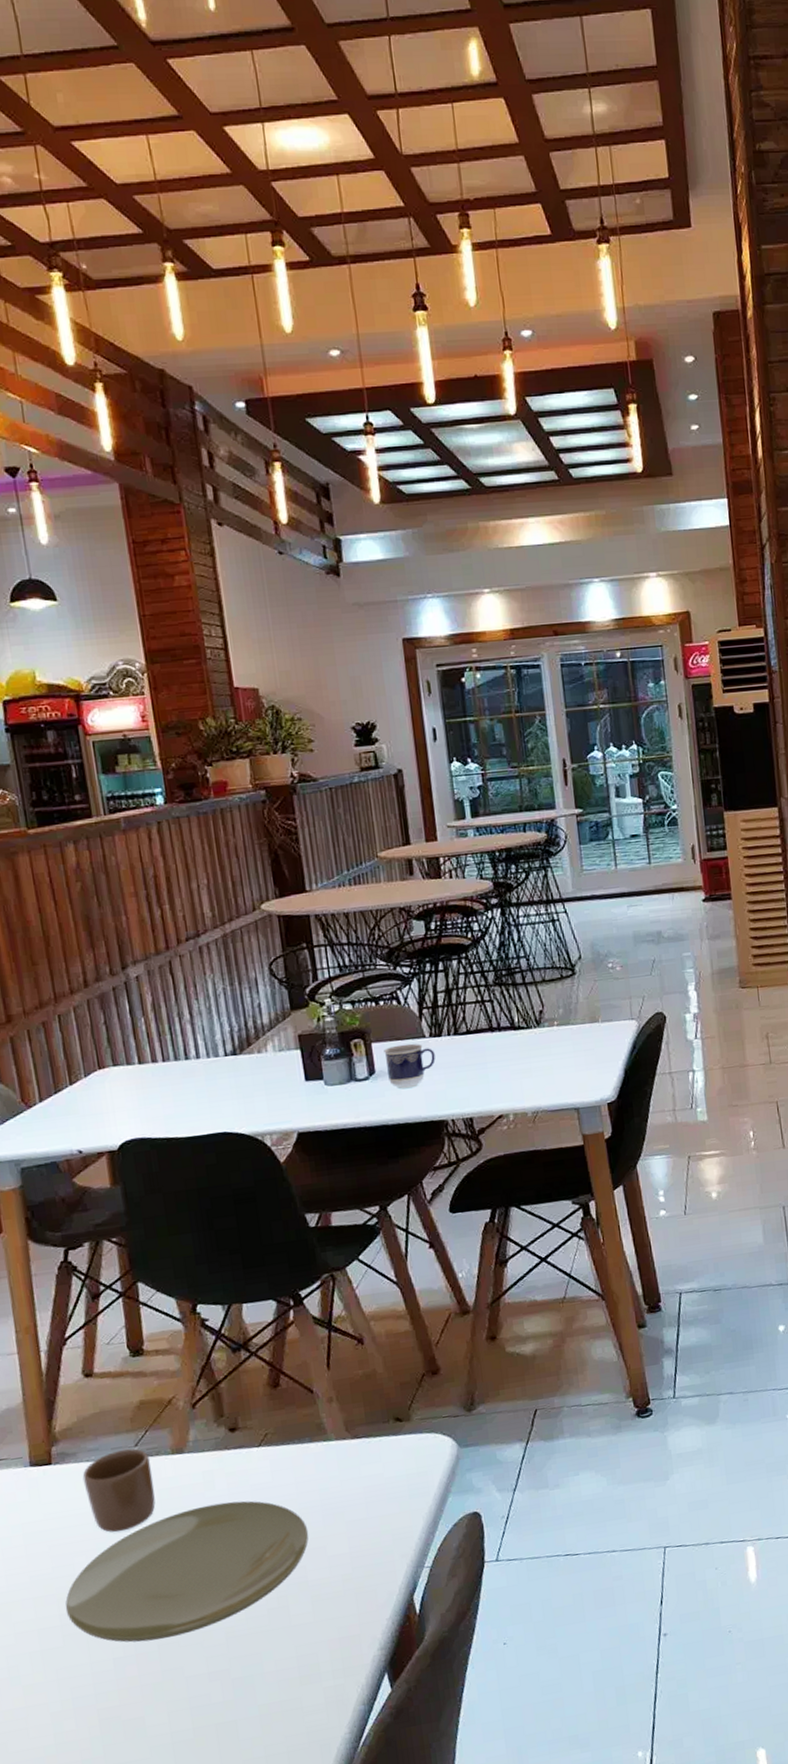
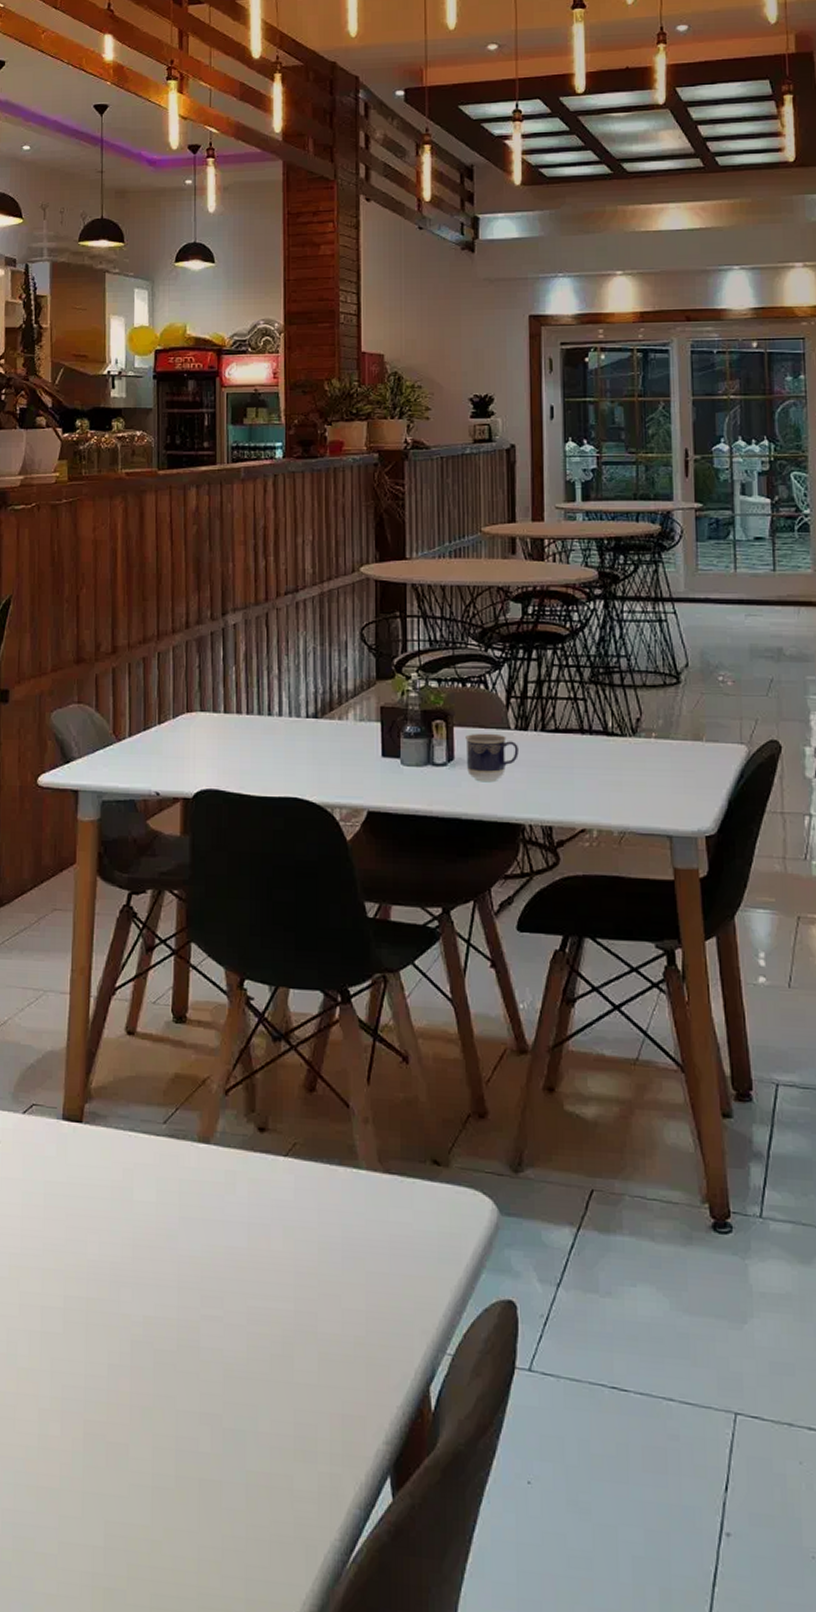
plate: present [65,1500,309,1643] -> none [71,1210,325,1358]
cup: present [82,1448,156,1533] -> none [109,1124,176,1218]

